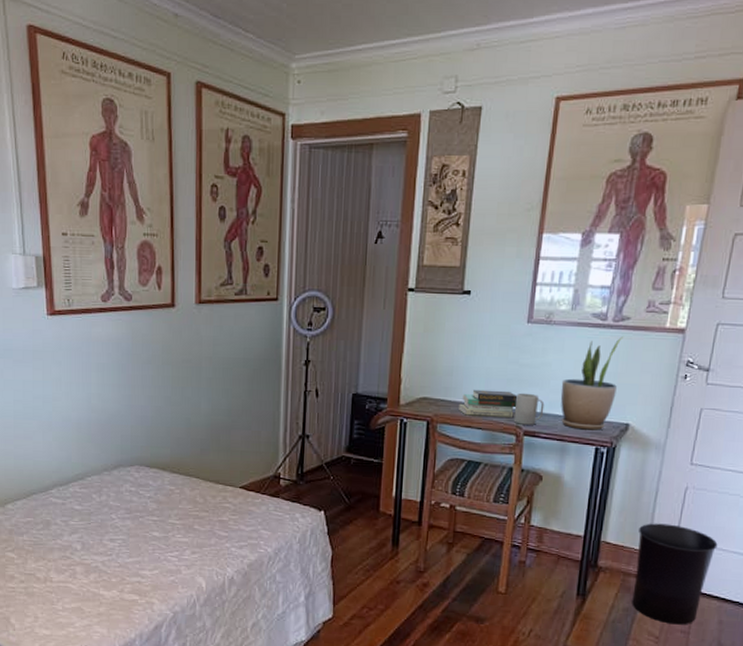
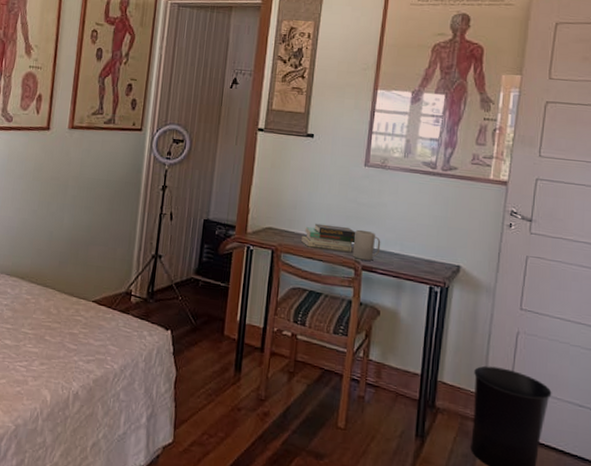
potted plant: present [560,337,624,431] -> none [395,184,452,270]

